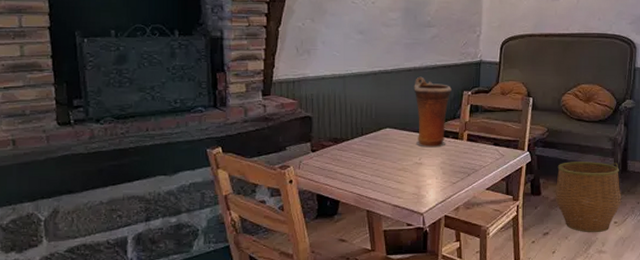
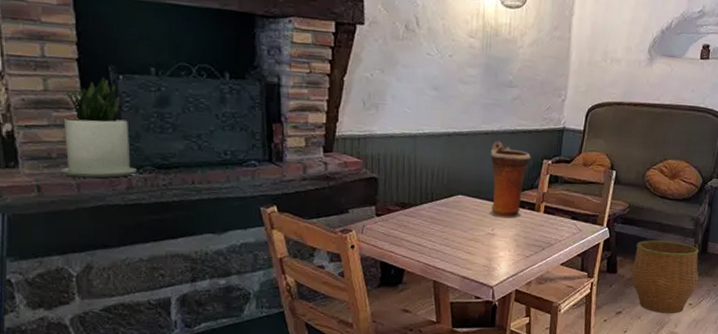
planter: none [32,41,98,131] -> present [58,77,137,179]

